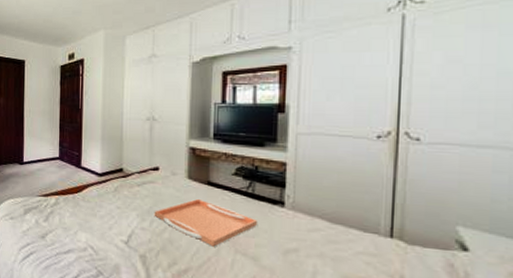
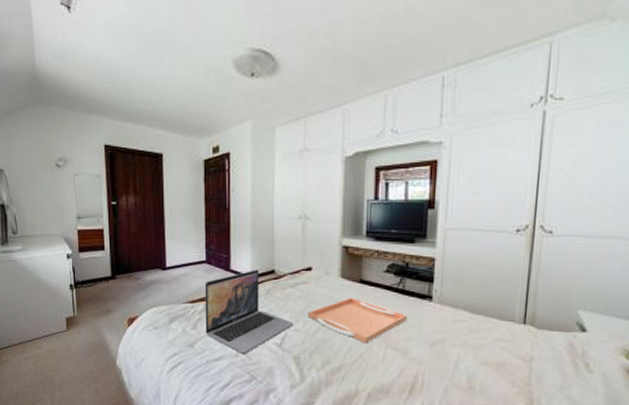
laptop: none [56,167,140,249] -> present [204,270,293,354]

